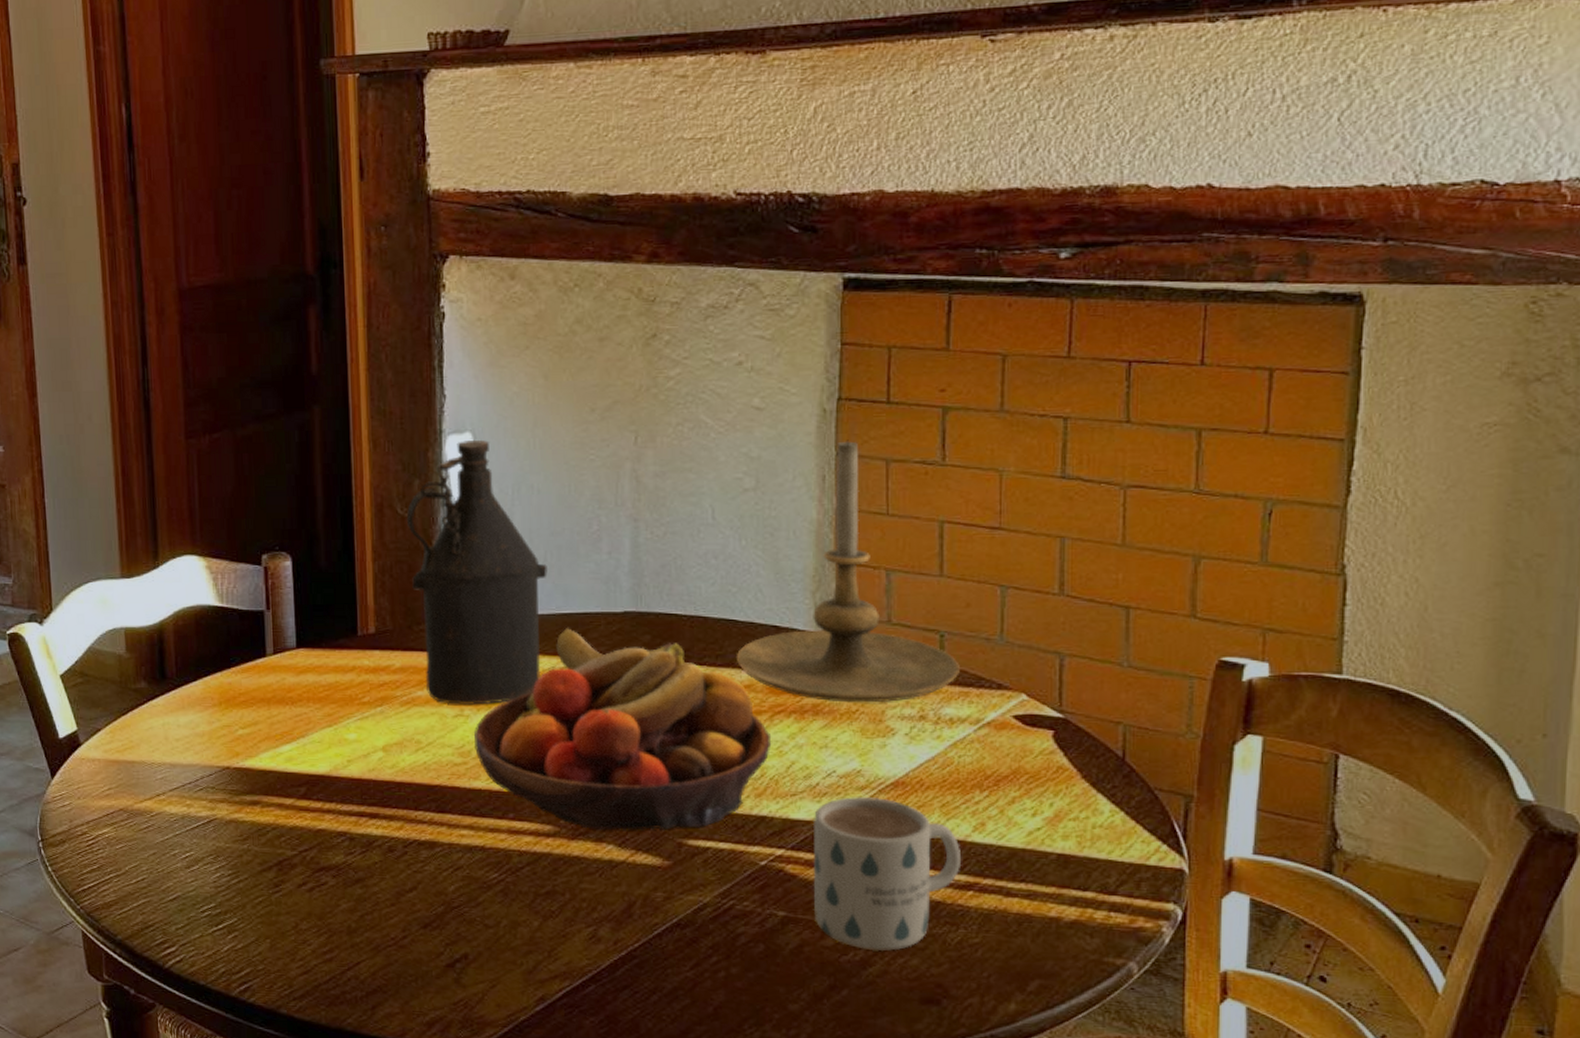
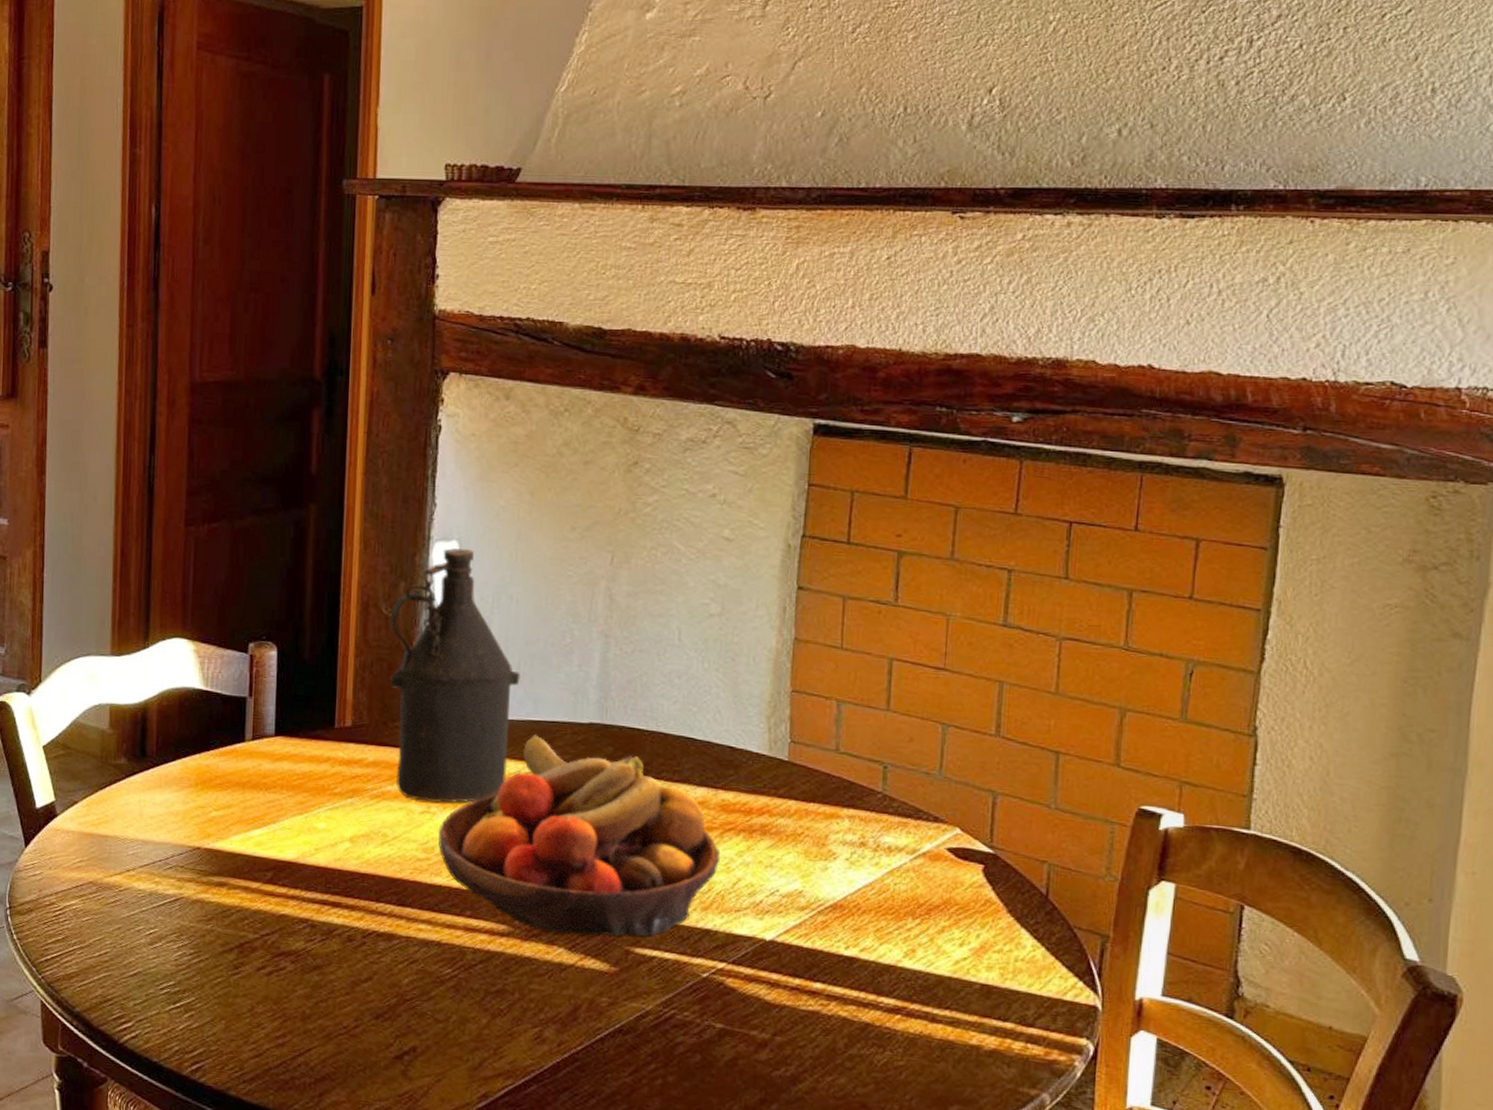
candle holder: present [736,439,960,703] -> none [692,575,900,827]
mug: present [812,796,960,952] -> none [750,916,891,1069]

